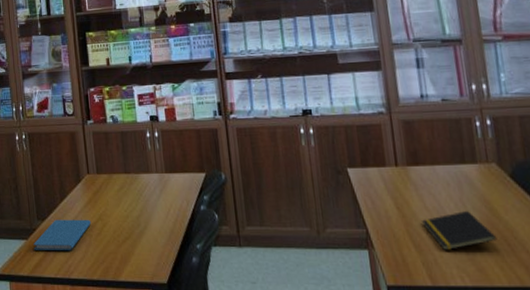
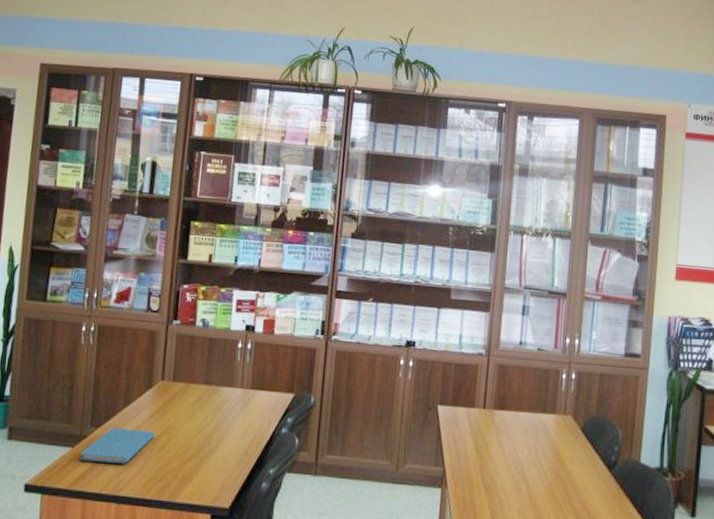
notepad: present [422,211,498,251] -> none [496,458,559,496]

